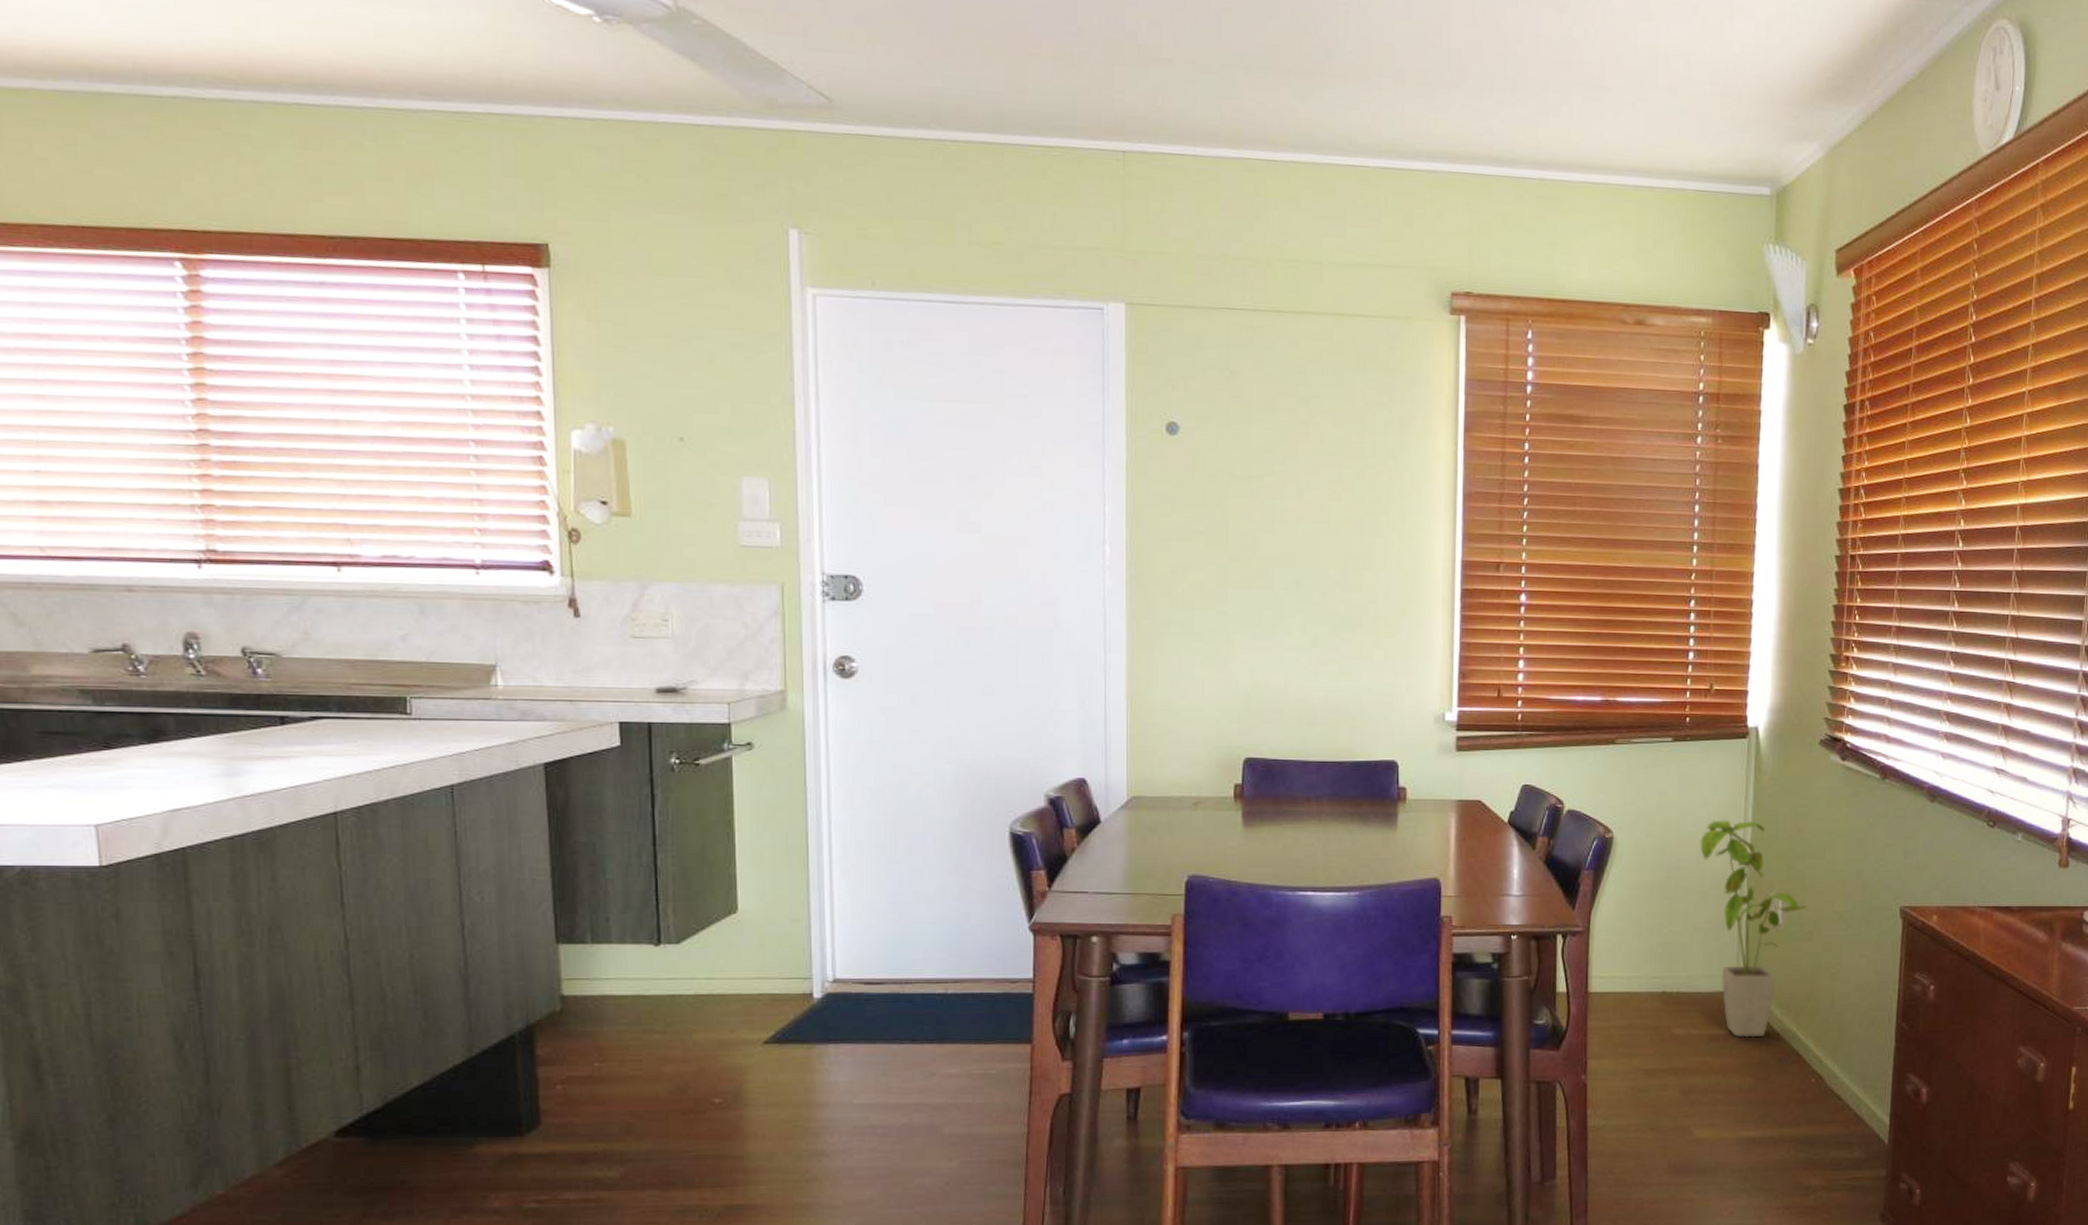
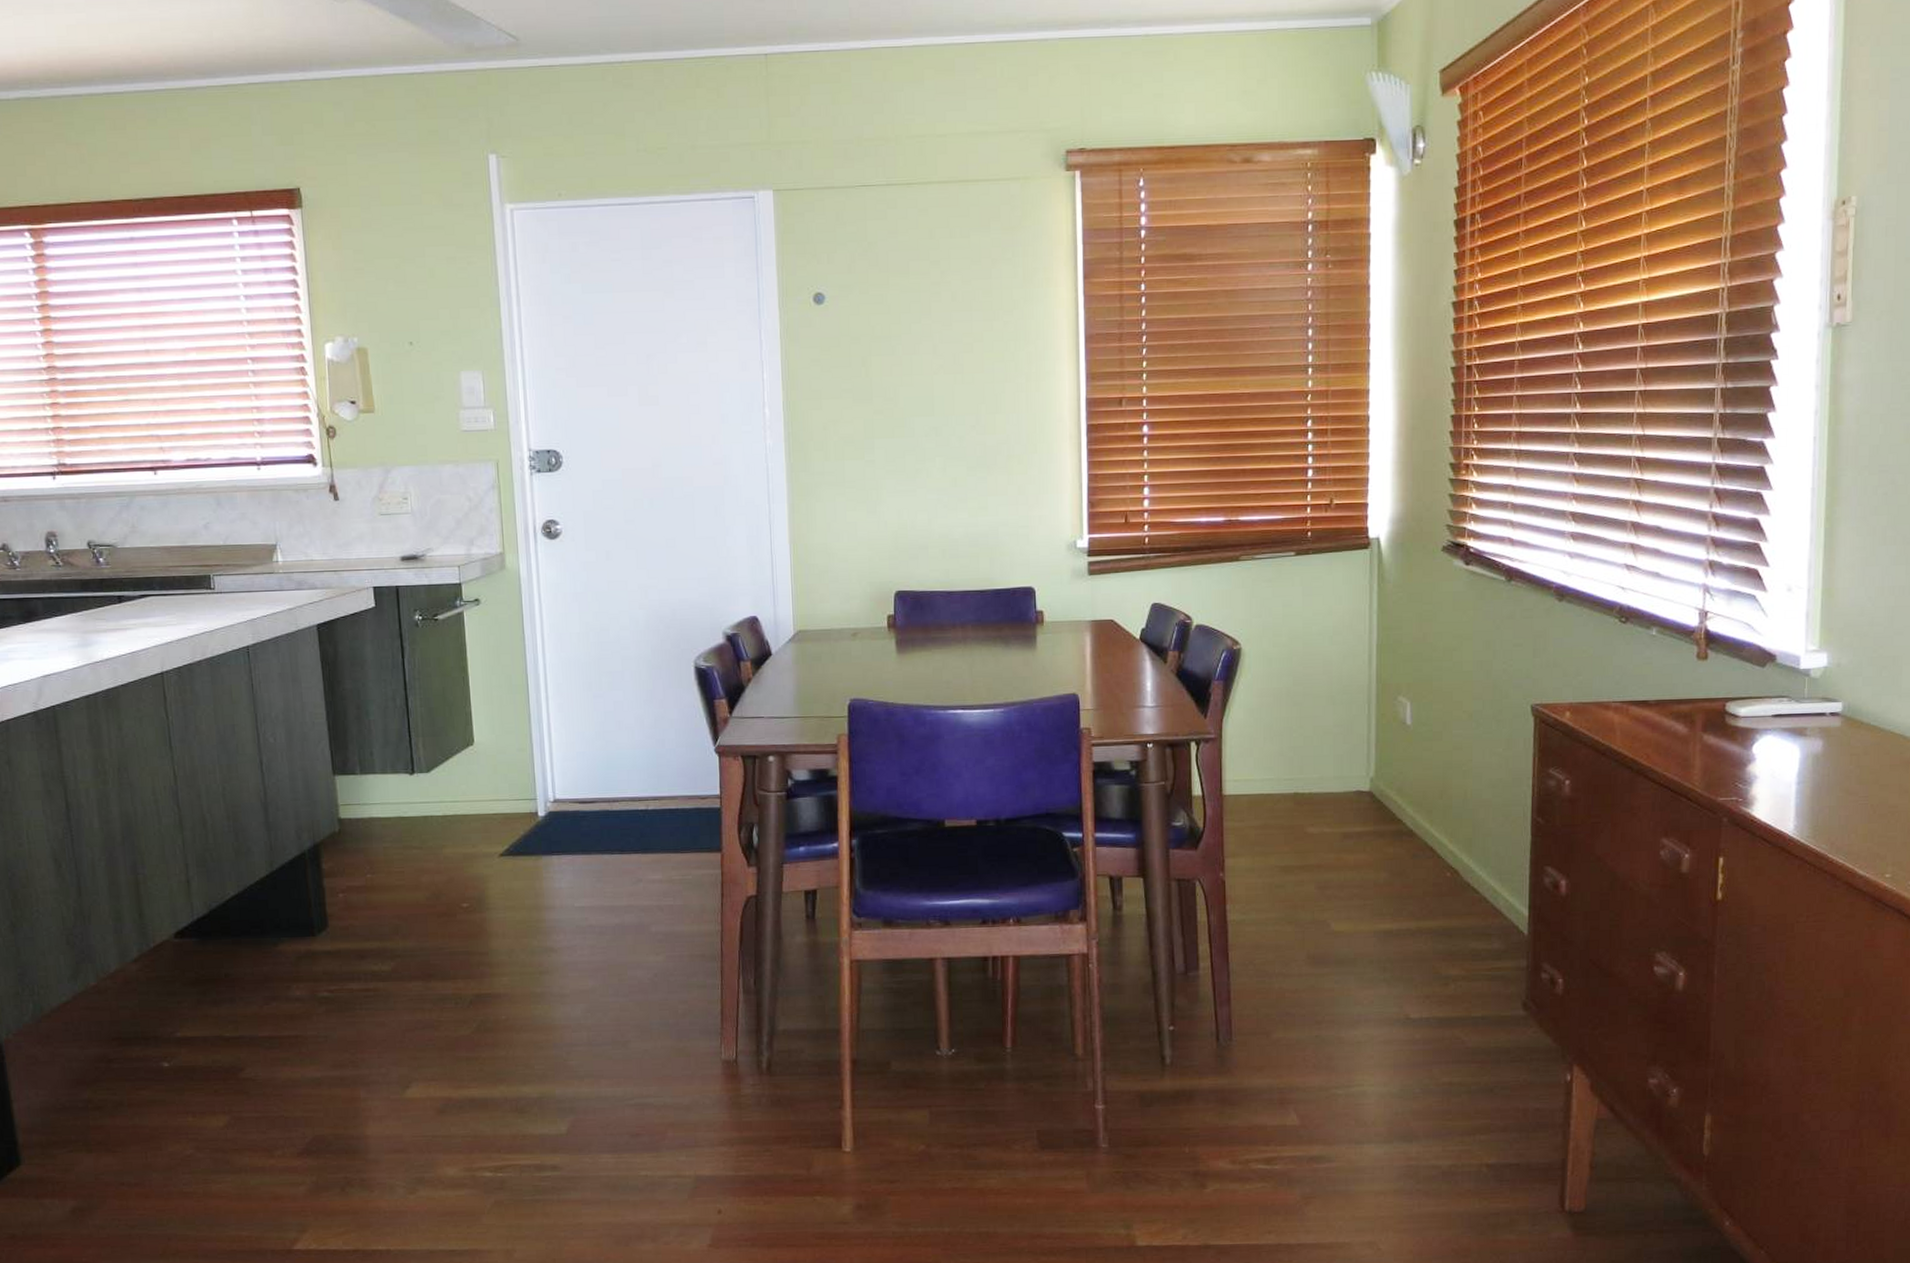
house plant: present [1700,820,1808,1038] -> none [1326,627,1436,835]

